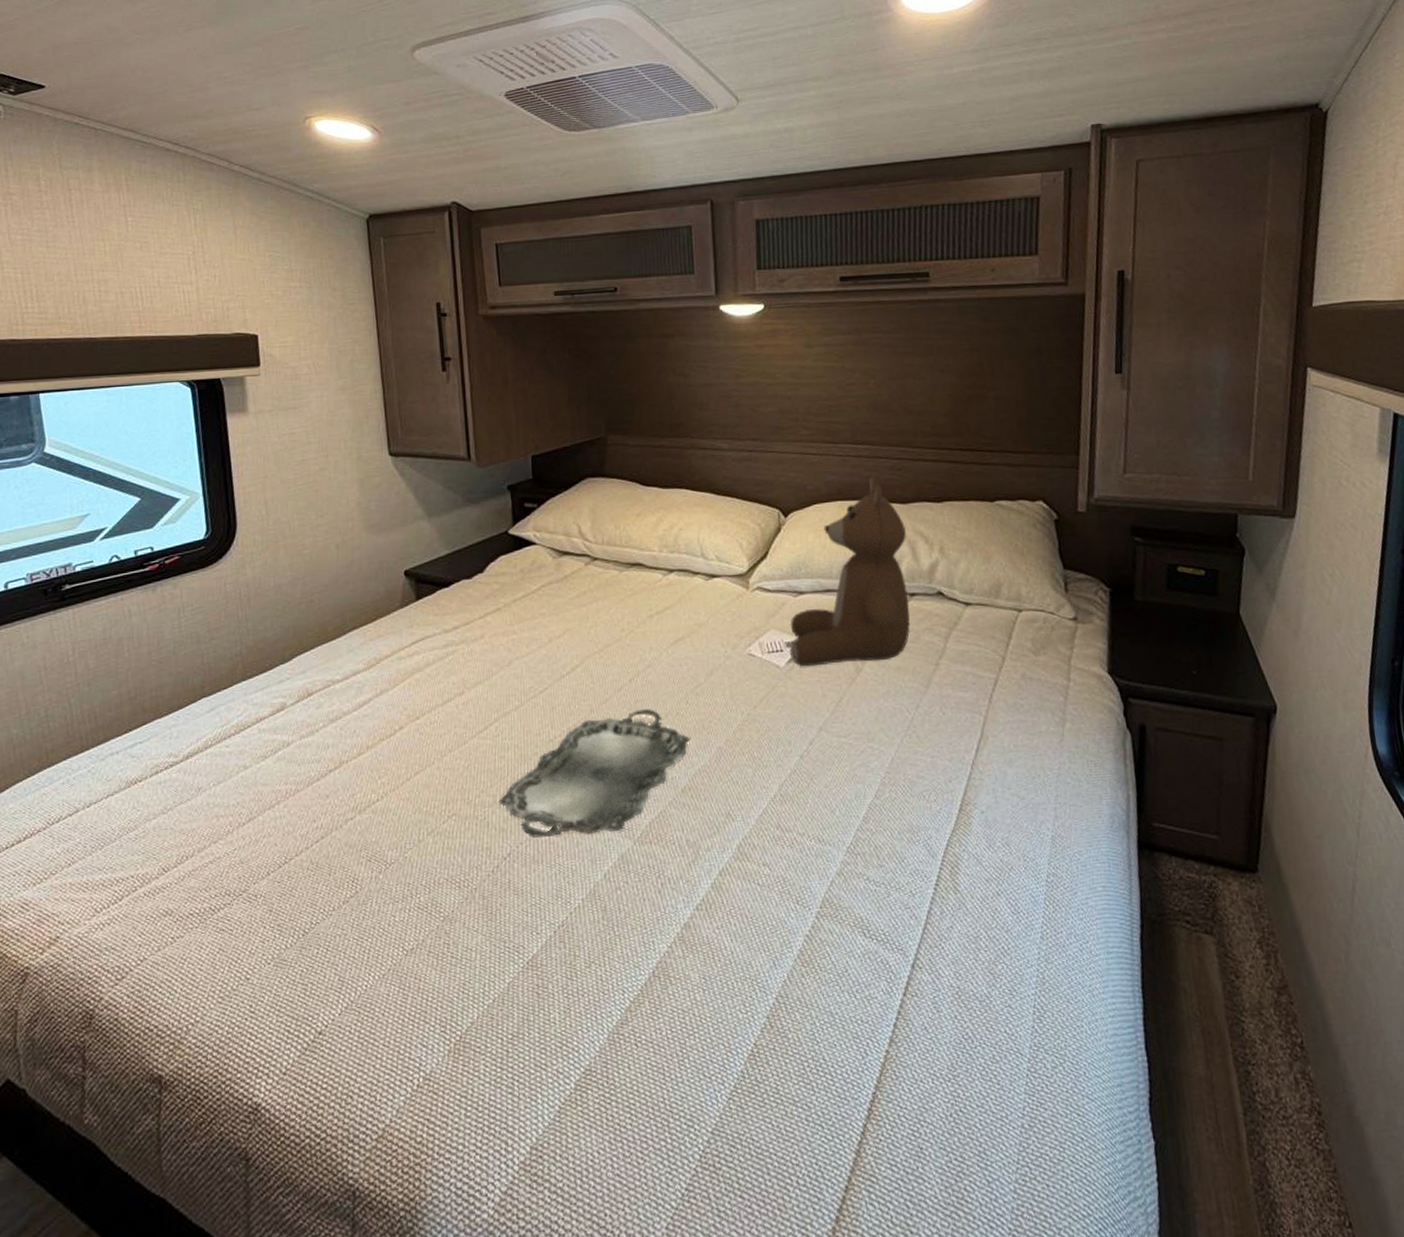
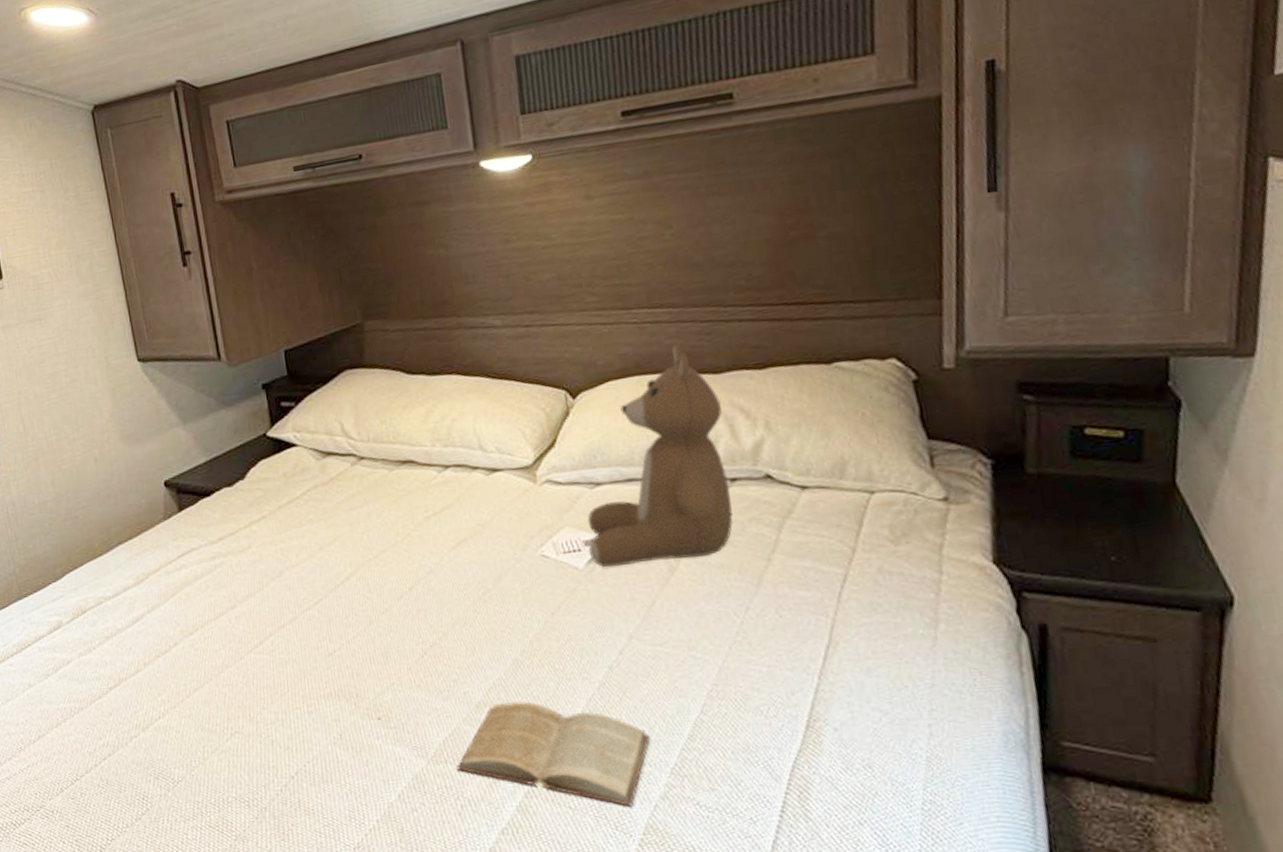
serving tray: present [498,709,690,838] -> none [281,618,482,757]
book: none [660,786,832,884] -> present [456,701,651,808]

